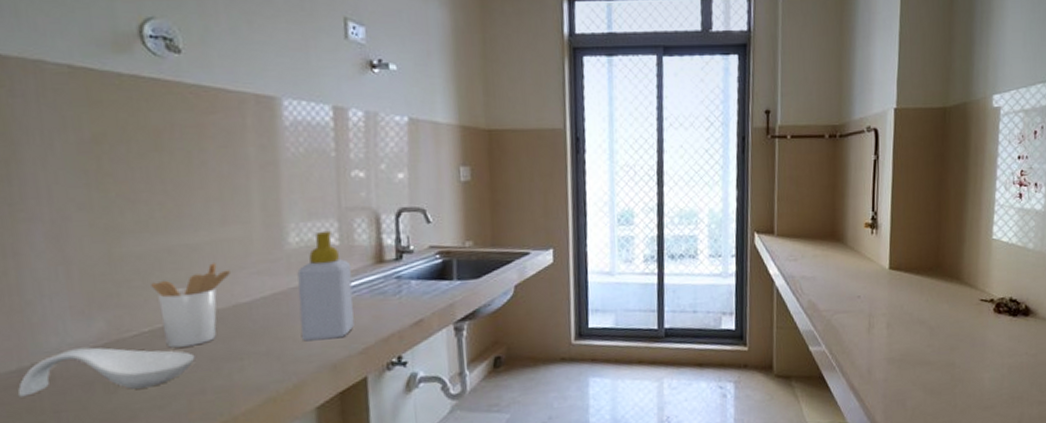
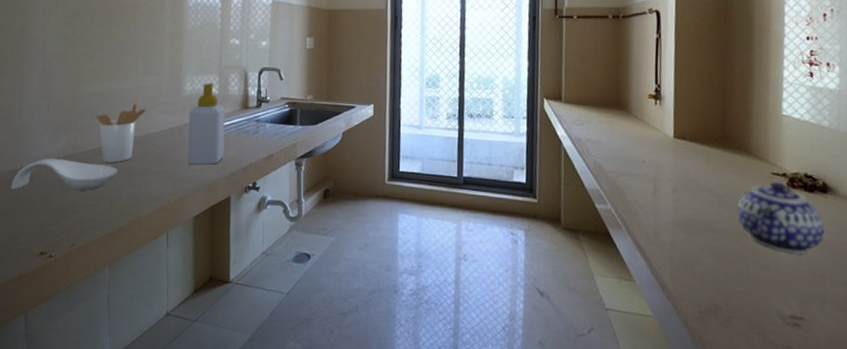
teapot: none [947,307,1025,379] -> present [737,181,825,254]

